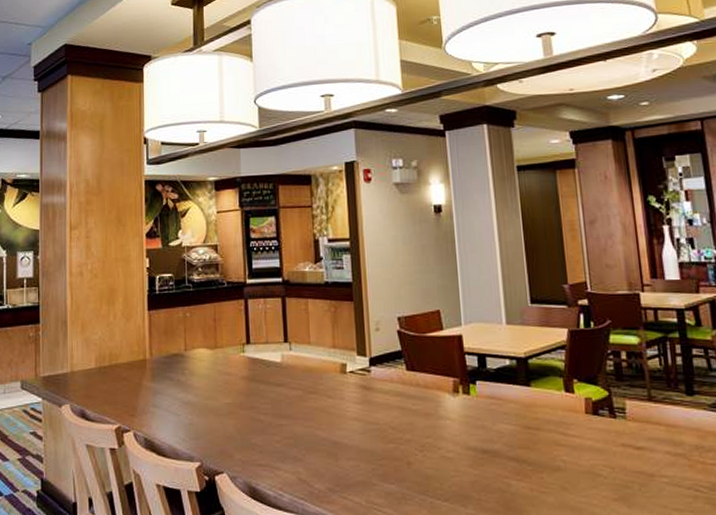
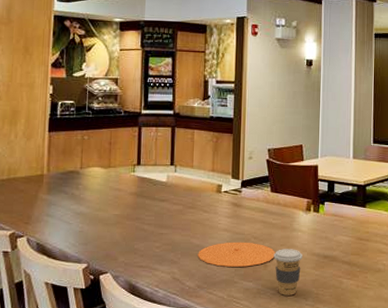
plate: none [325,433,420,465] -> present [198,242,276,267]
coffee cup: none [418,441,455,502] -> present [273,249,302,295]

